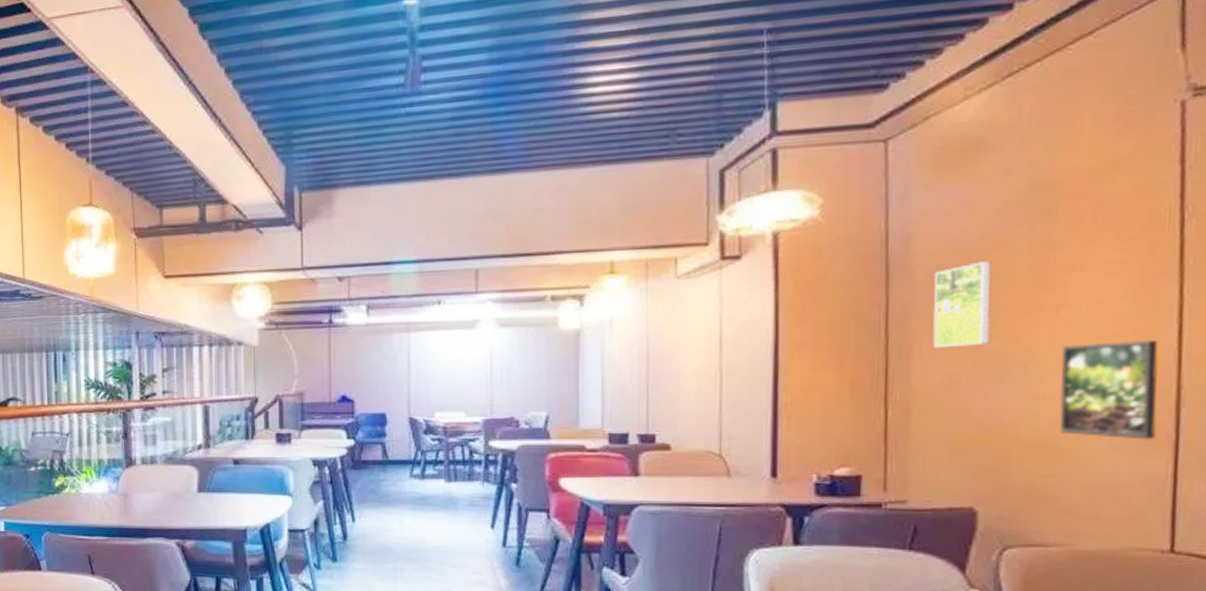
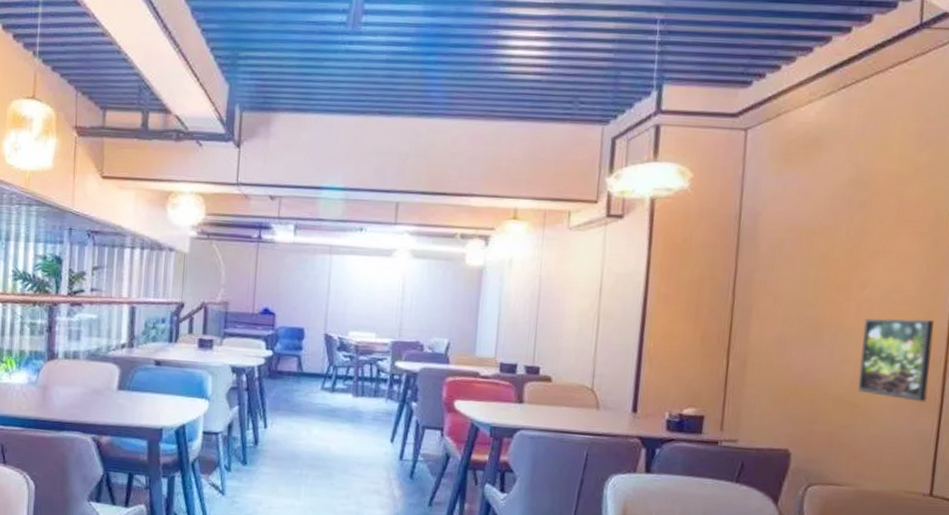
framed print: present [932,261,992,348] -> none [768,241,818,312]

